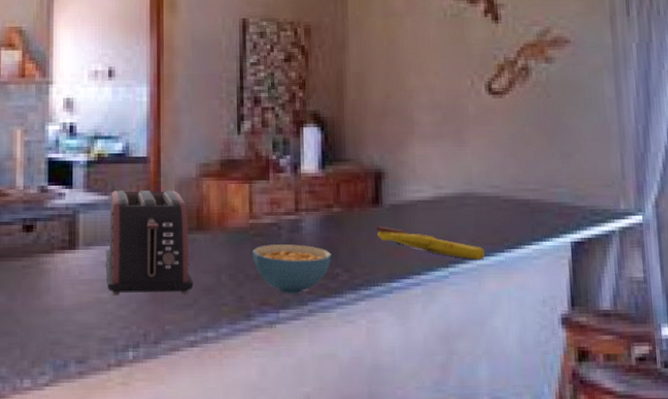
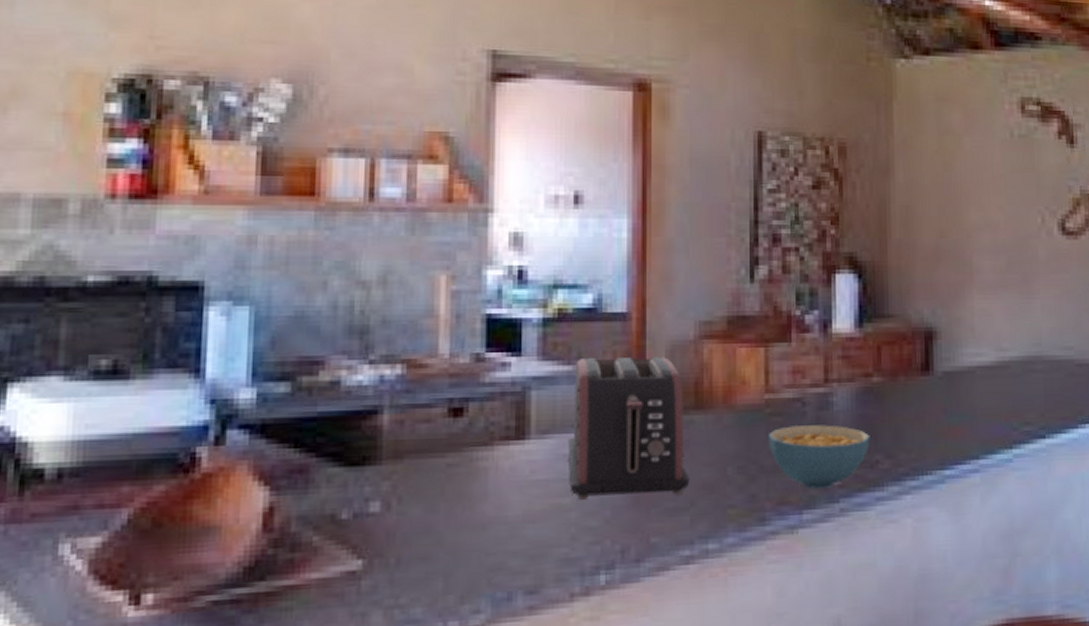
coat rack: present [376,226,485,260] -> none [926,399,1056,439]

